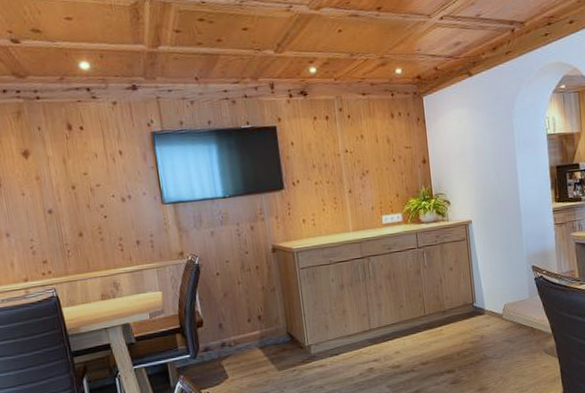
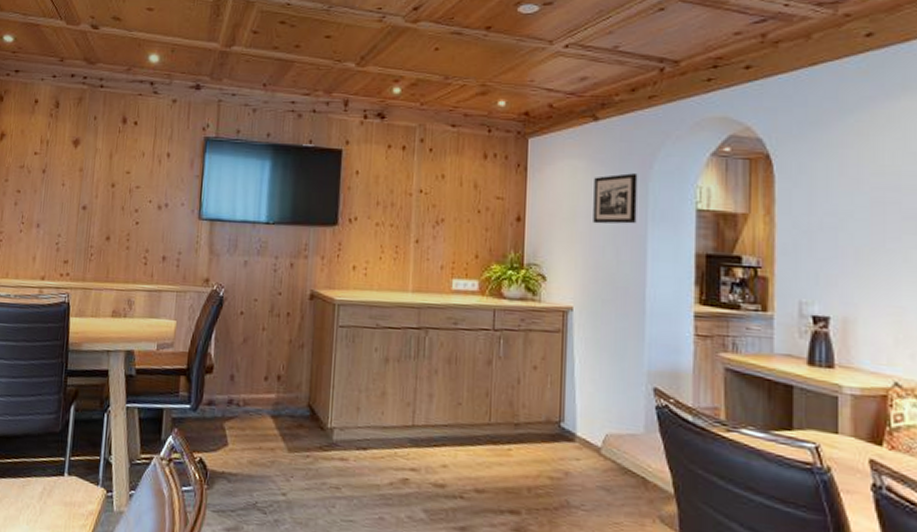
picture frame: none [475,114,508,156] -> present [593,173,638,224]

